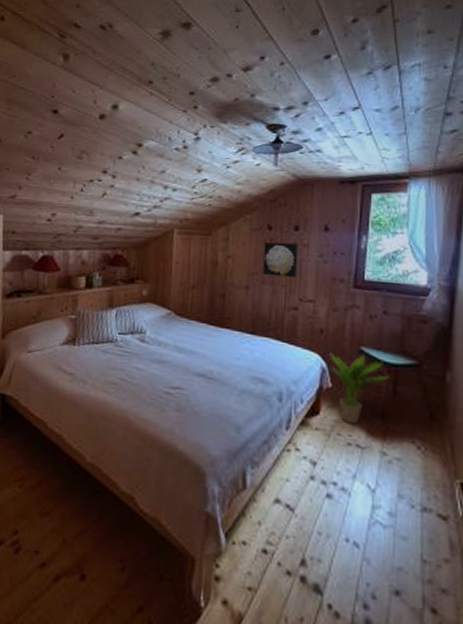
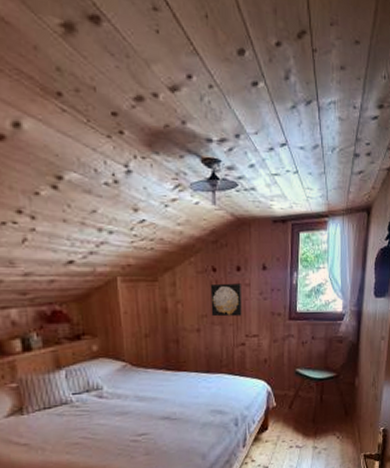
potted plant: present [329,352,390,425] -> none [273,375,318,432]

